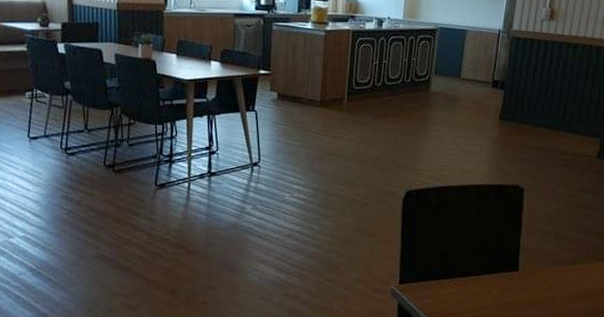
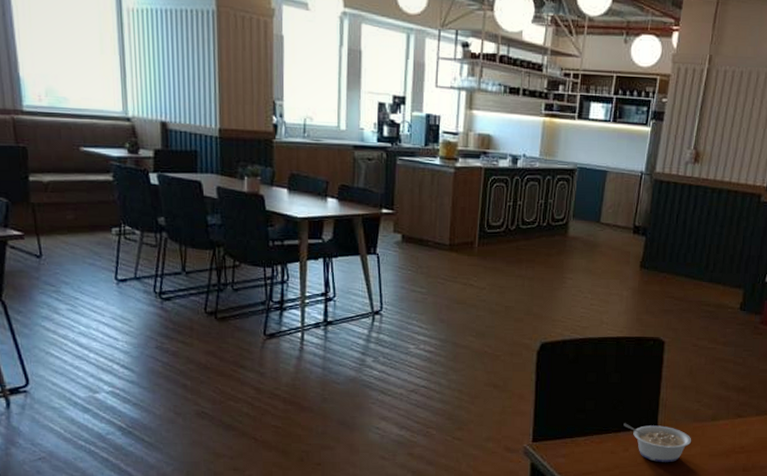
legume: none [486,266,553,305] -> present [623,423,692,463]

